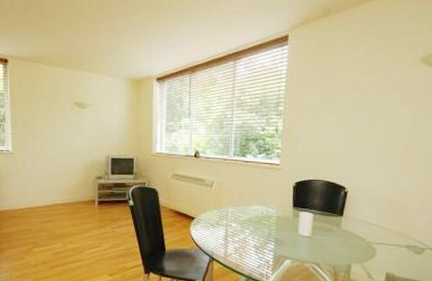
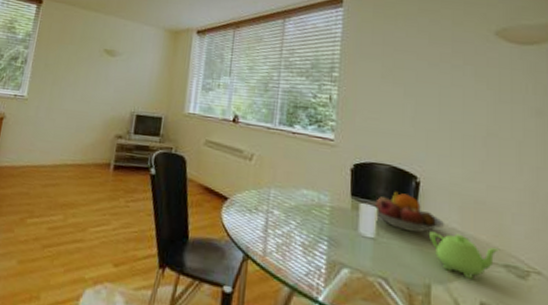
fruit bowl: none [304,200,365,229] -> present [366,191,445,233]
teapot: none [352,227,405,259] -> present [429,231,500,281]

